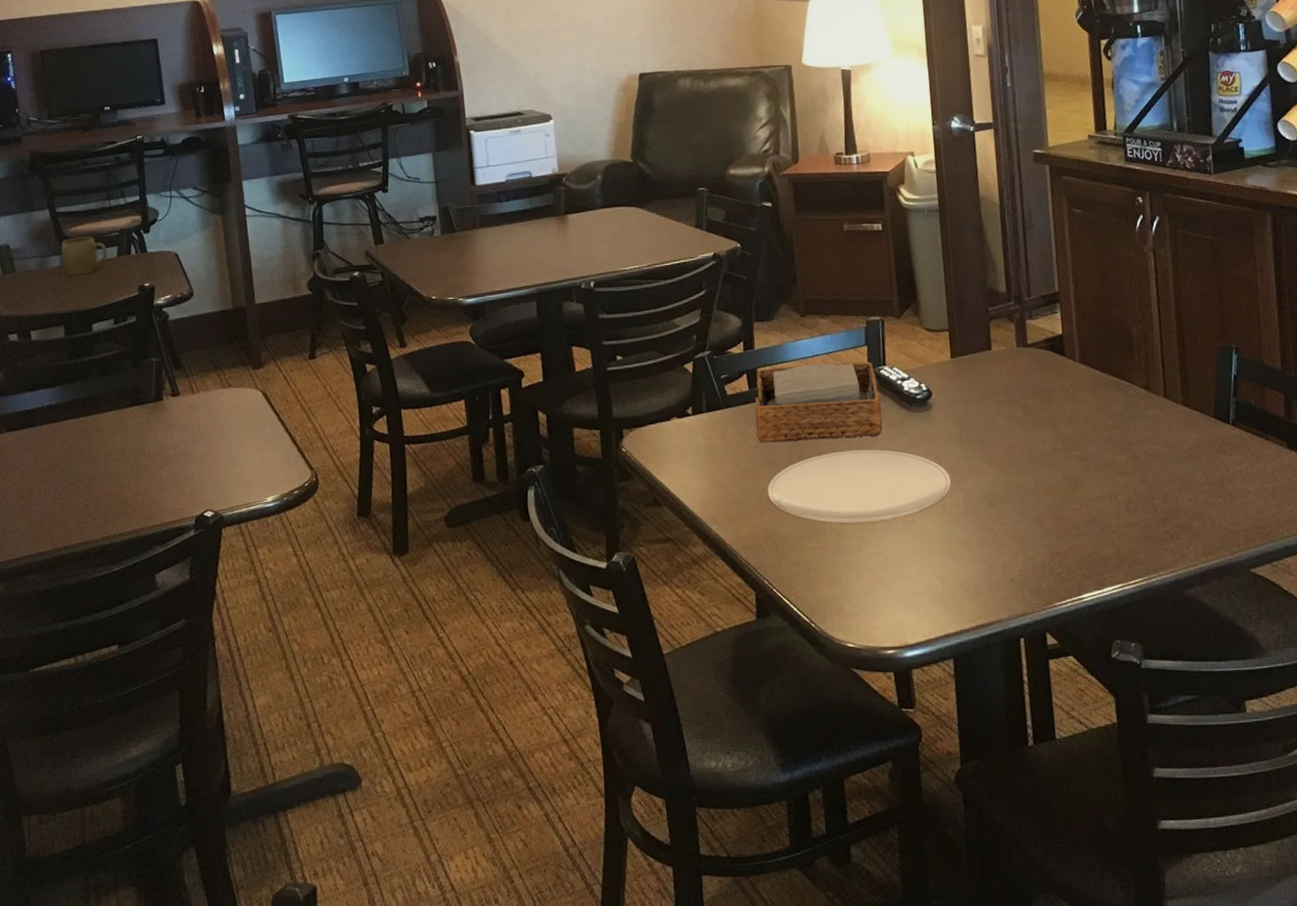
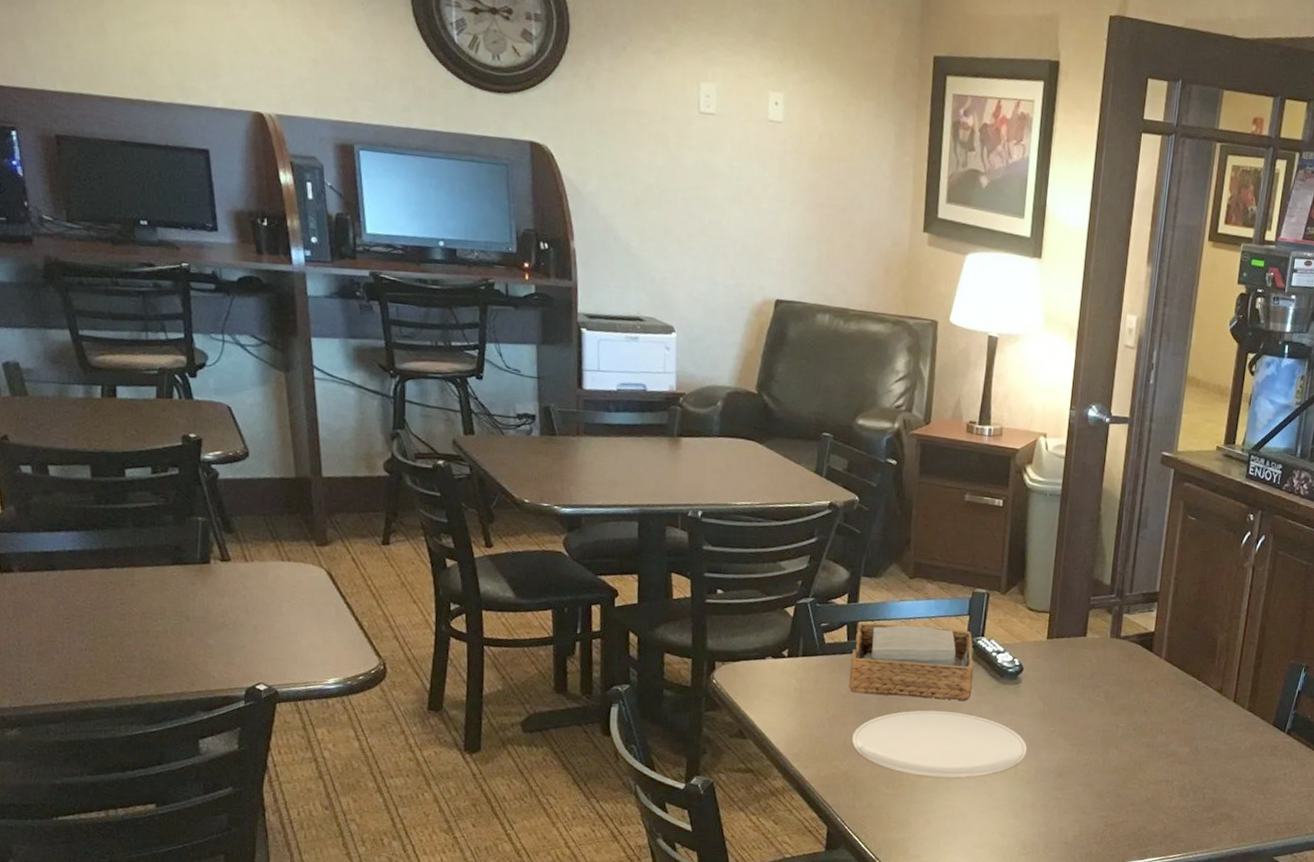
mug: present [61,236,107,276] -> none [86,367,143,413]

